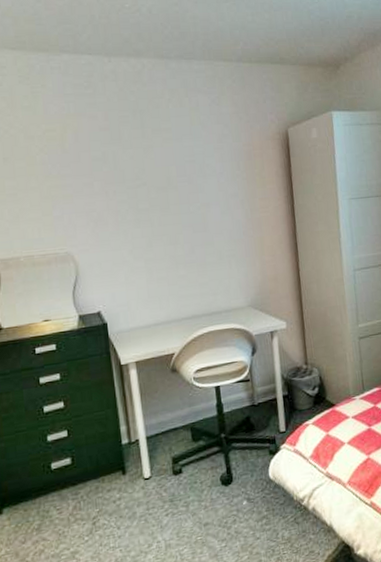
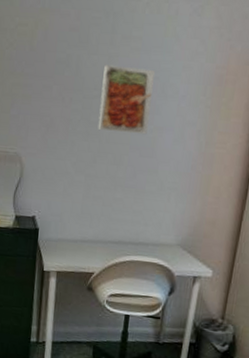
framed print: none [141,154,196,215] -> present [98,65,155,135]

